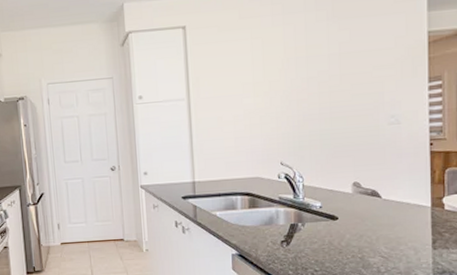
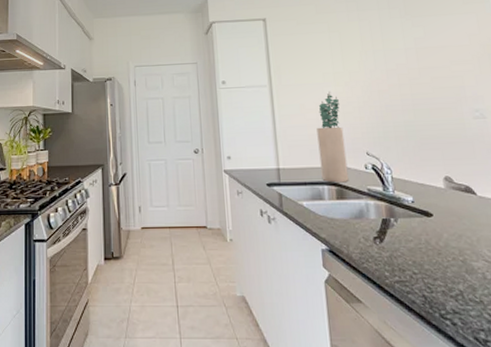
vase: none [233,102,262,193] -> present [316,91,349,183]

